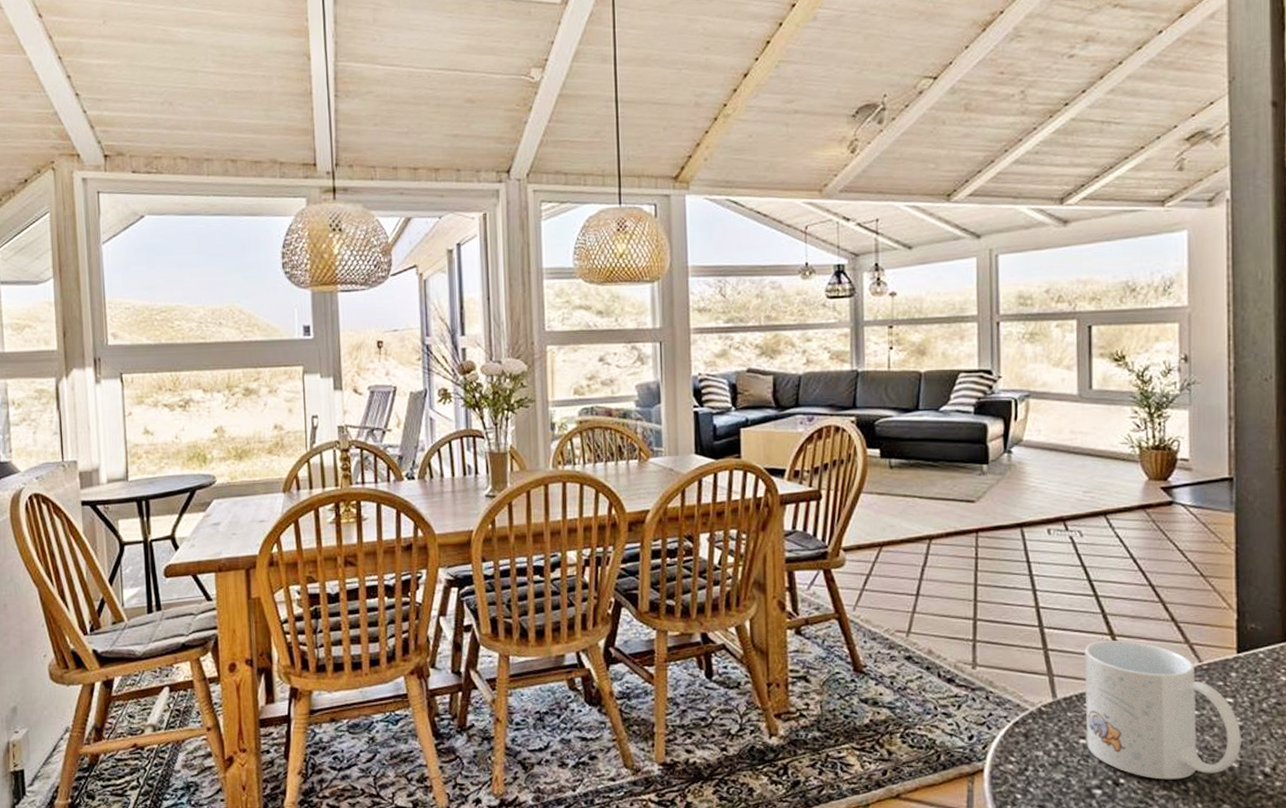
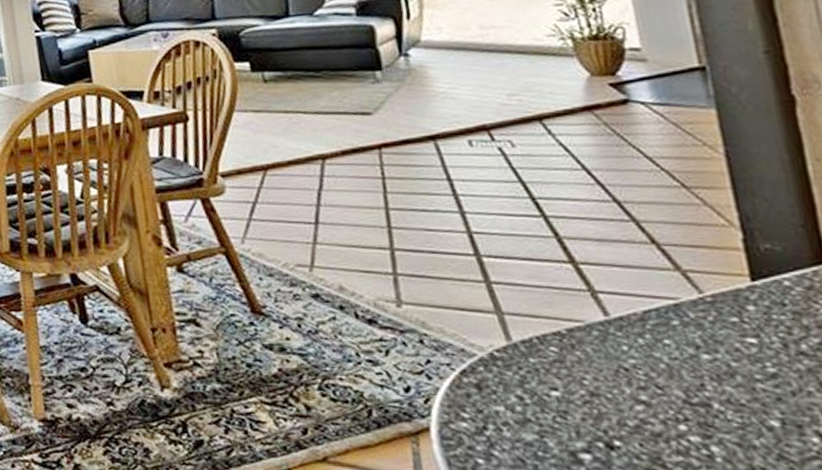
mug: present [1085,640,1241,780] -> none [539,268,780,442]

